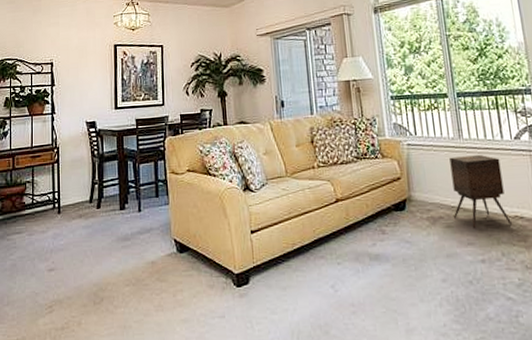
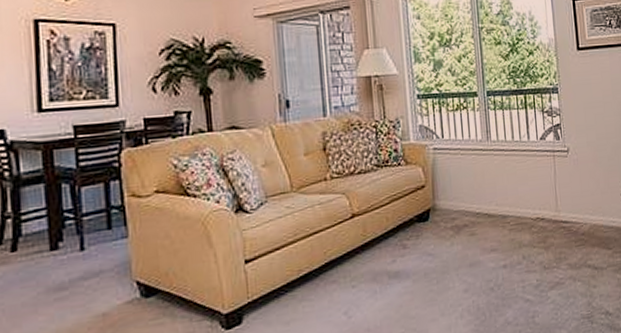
side table: present [449,155,512,228] -> none [476,157,533,234]

